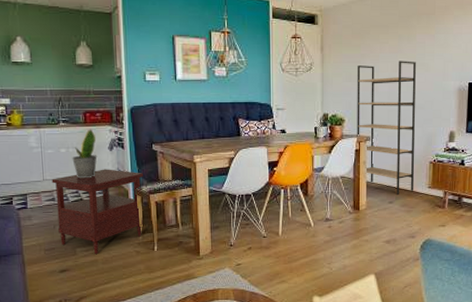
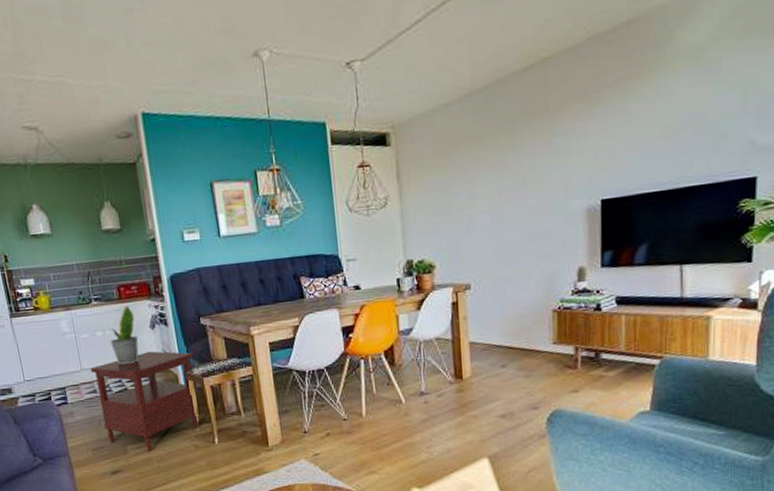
shelving unit: present [357,61,416,195] -> none [447,179,534,356]

